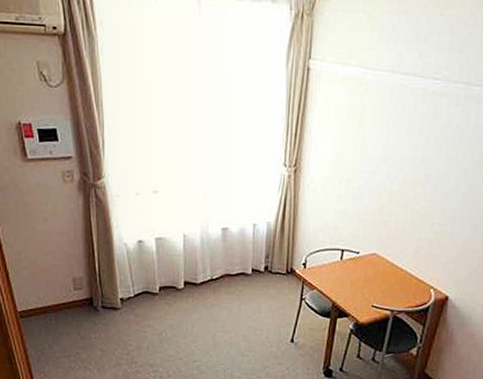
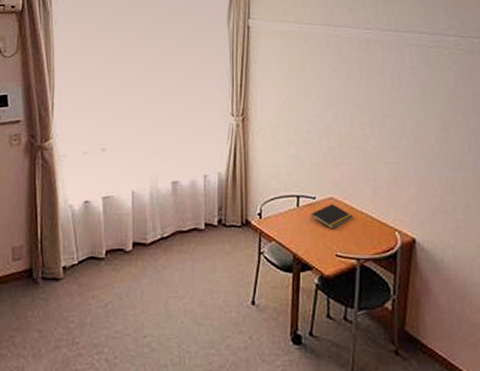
notepad: none [352,259,393,282] -> present [311,203,353,229]

